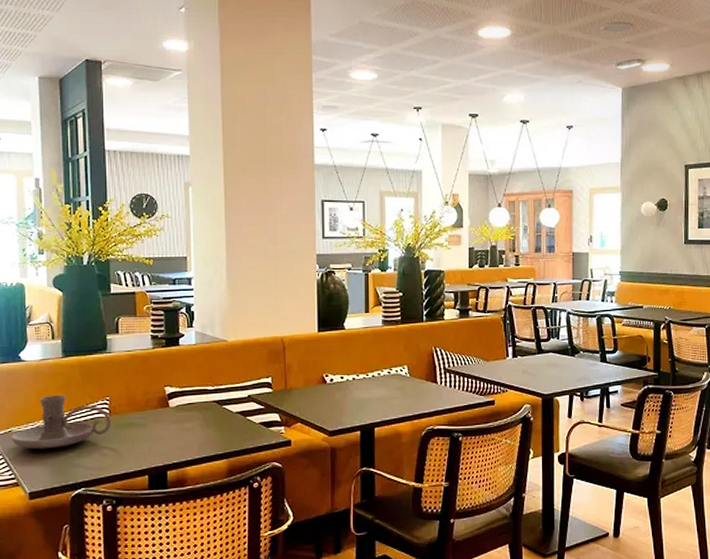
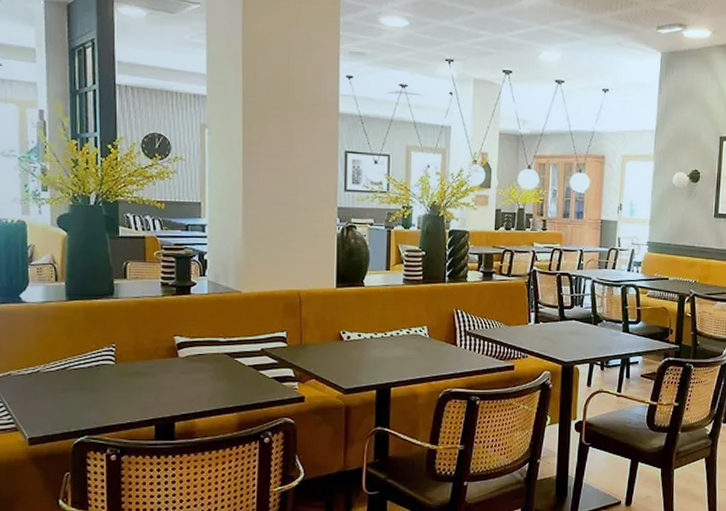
candle holder: present [11,394,112,449] -> none [10,339,118,395]

